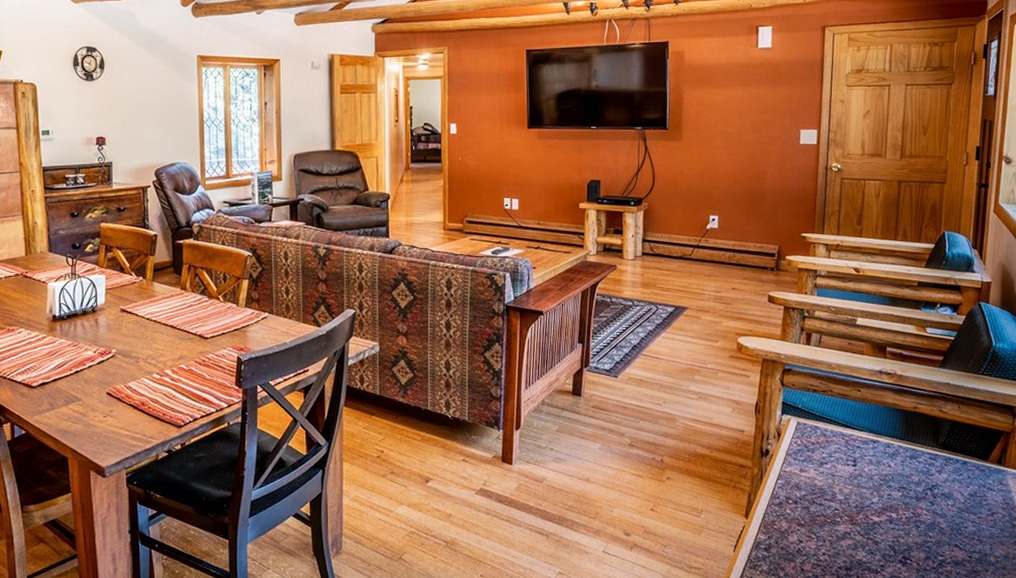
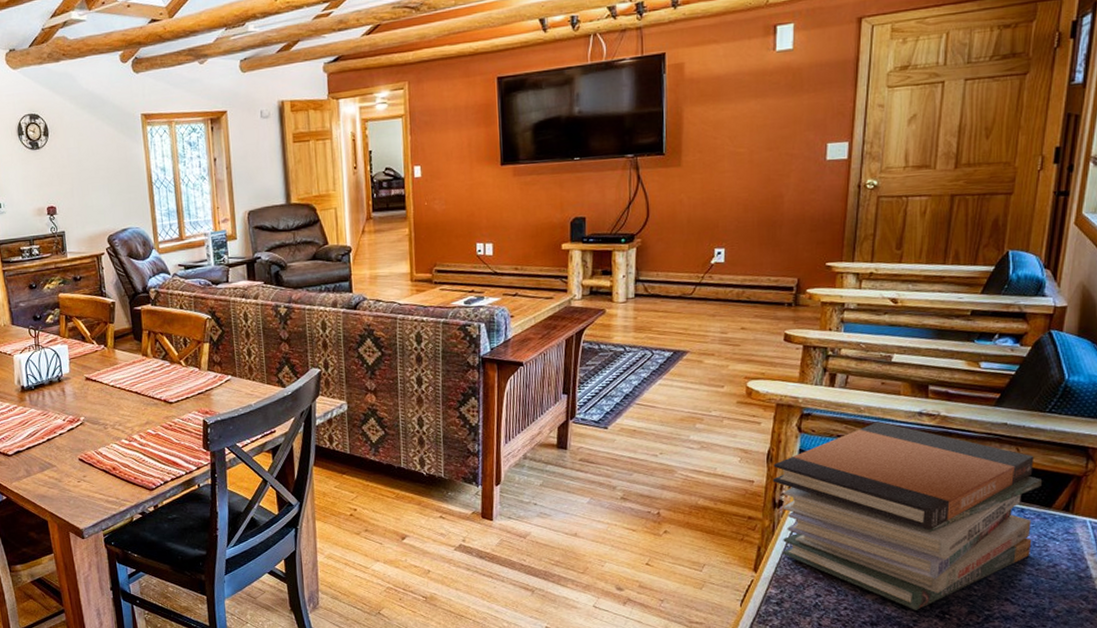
book stack: none [760,378,980,556] -> present [772,421,1043,610]

